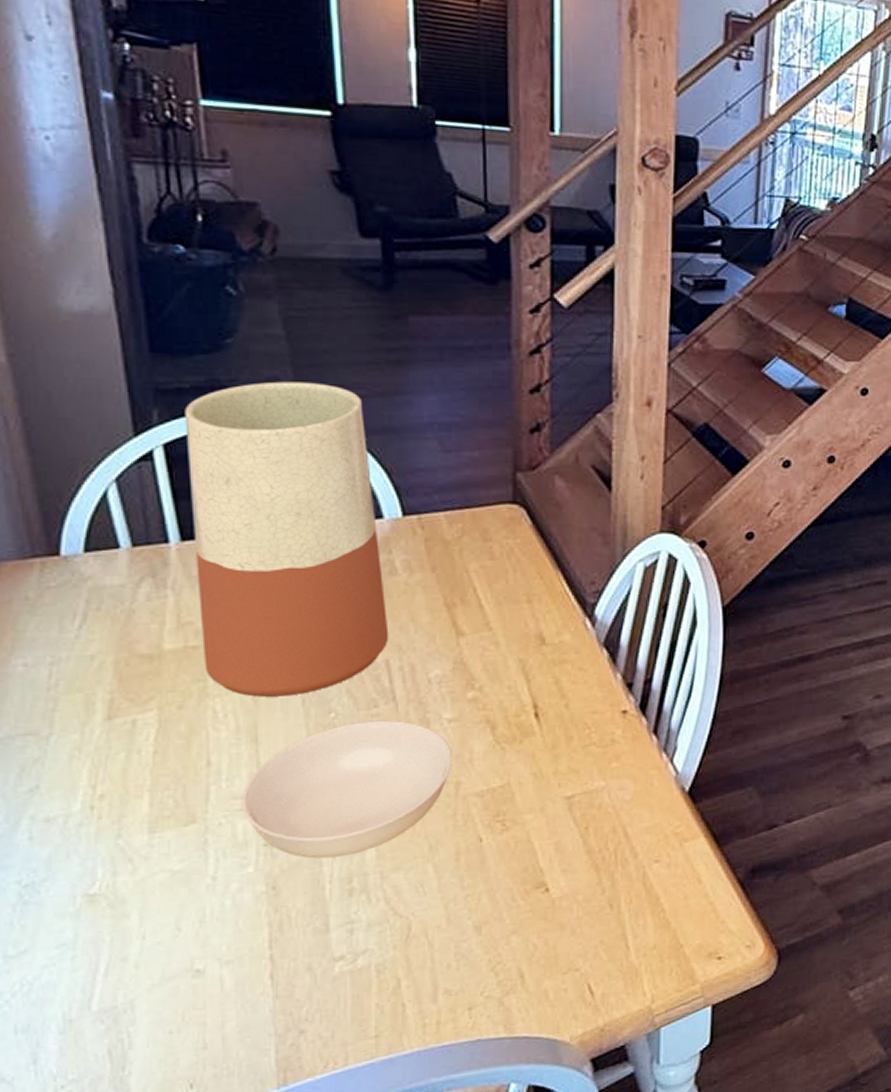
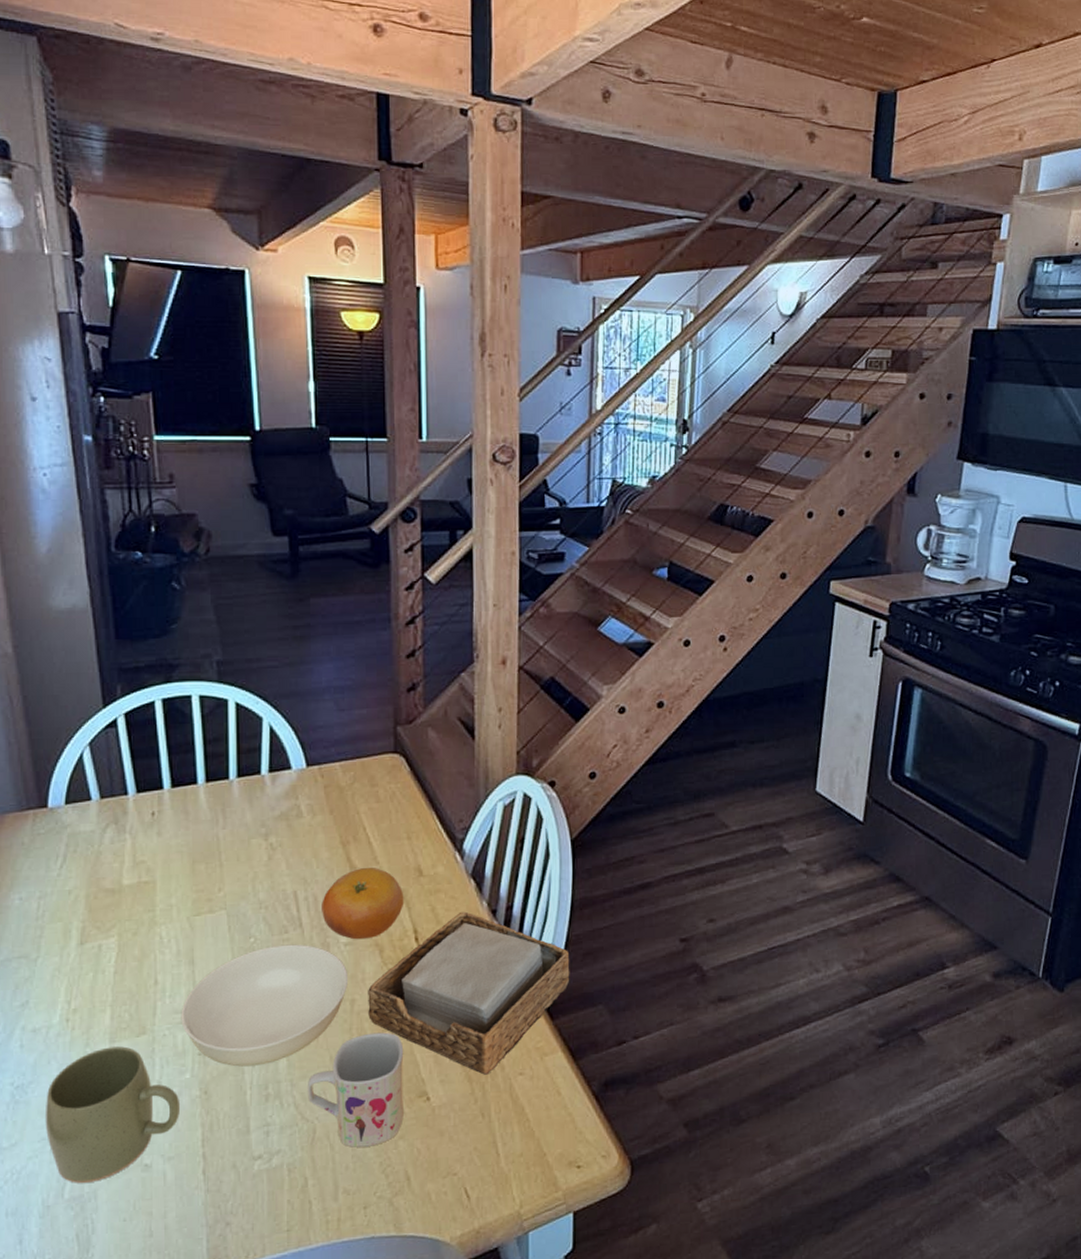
mug: none [63,837,242,993] -> present [45,1046,181,1183]
vase: present [184,381,389,697] -> none [140,657,296,925]
mug: none [400,818,519,945] -> present [307,1032,404,1148]
fruit: none [420,633,522,716] -> present [322,867,404,940]
napkin holder: none [476,684,717,863] -> present [368,911,570,1075]

